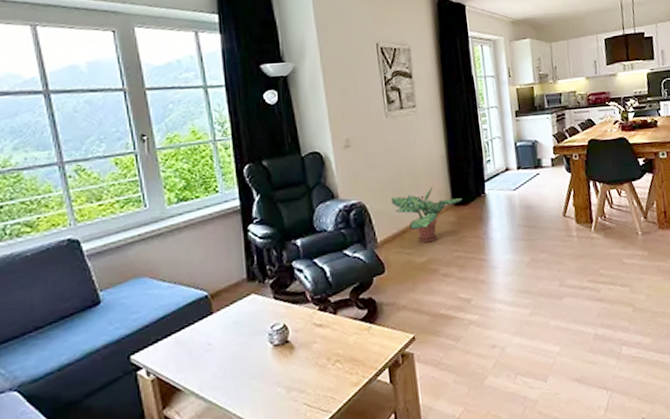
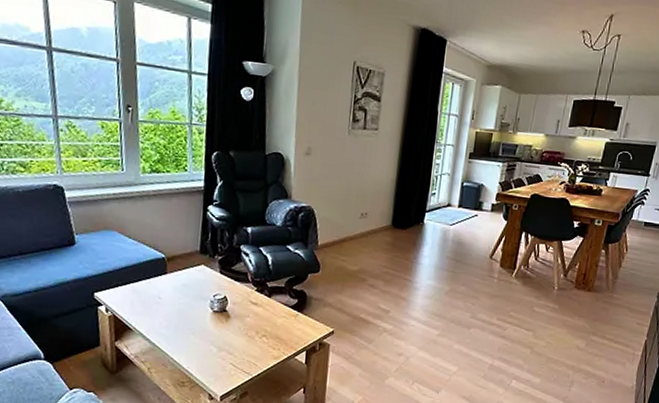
potted plant: present [392,186,462,243] -> none [338,206,402,255]

